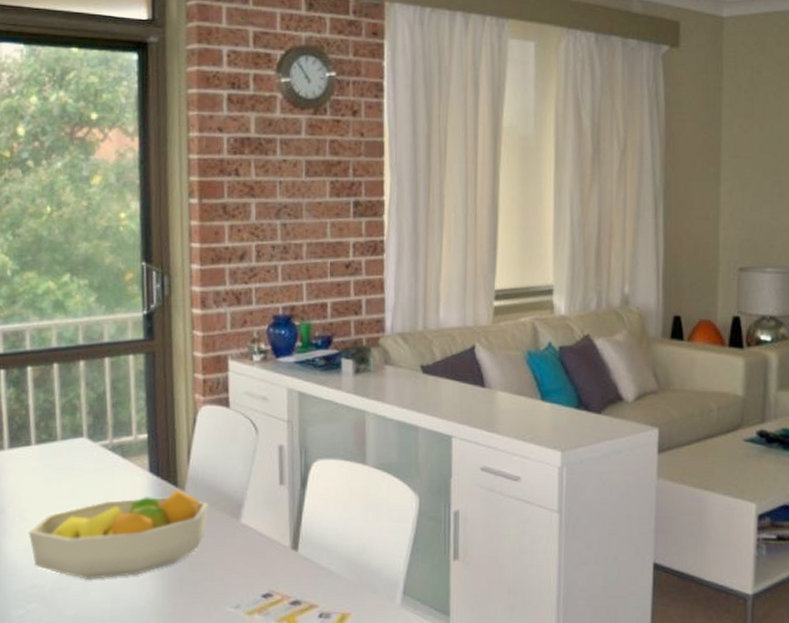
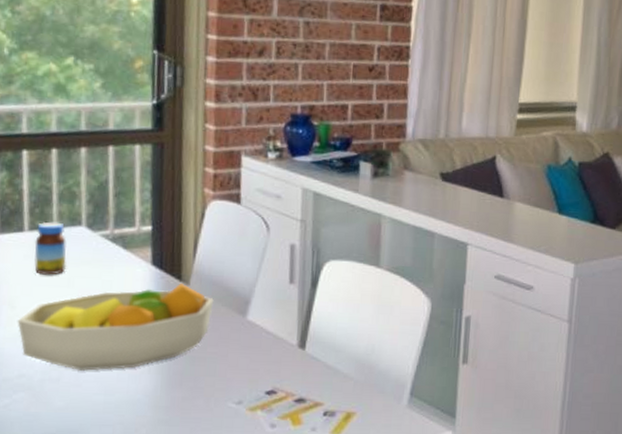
jar: none [41,434,71,487] -> present [34,221,67,275]

